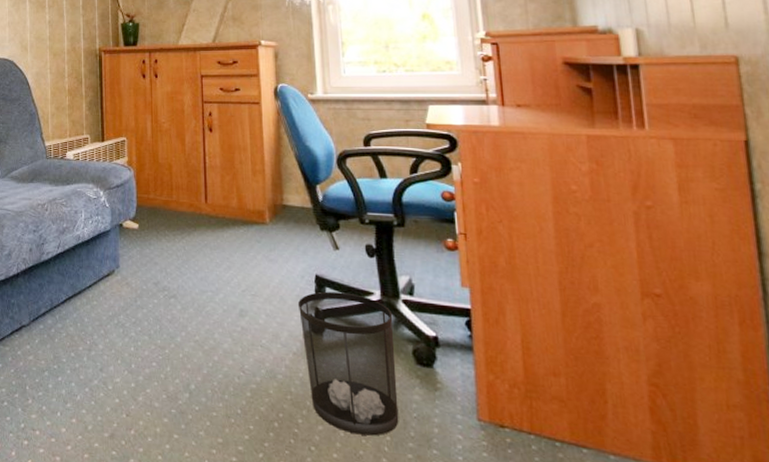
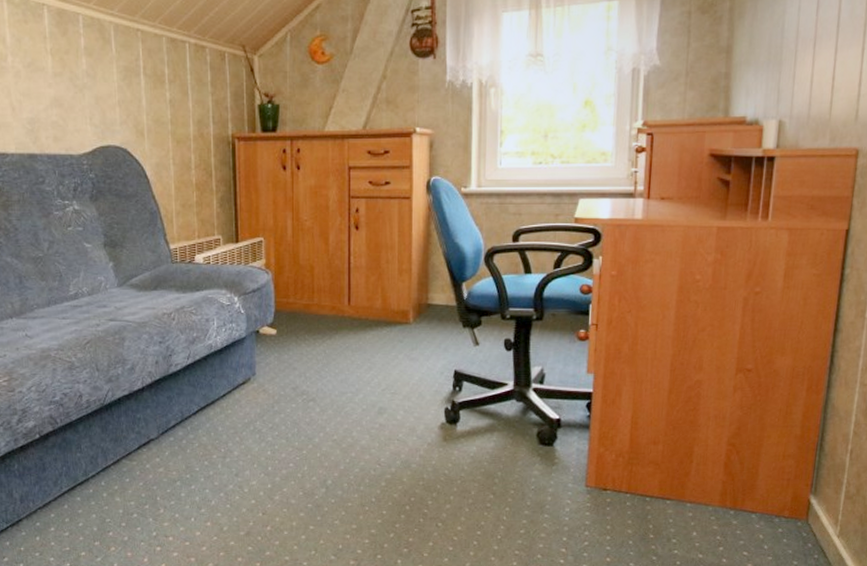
waste bin: present [297,291,399,436] -> none [435,385,523,509]

